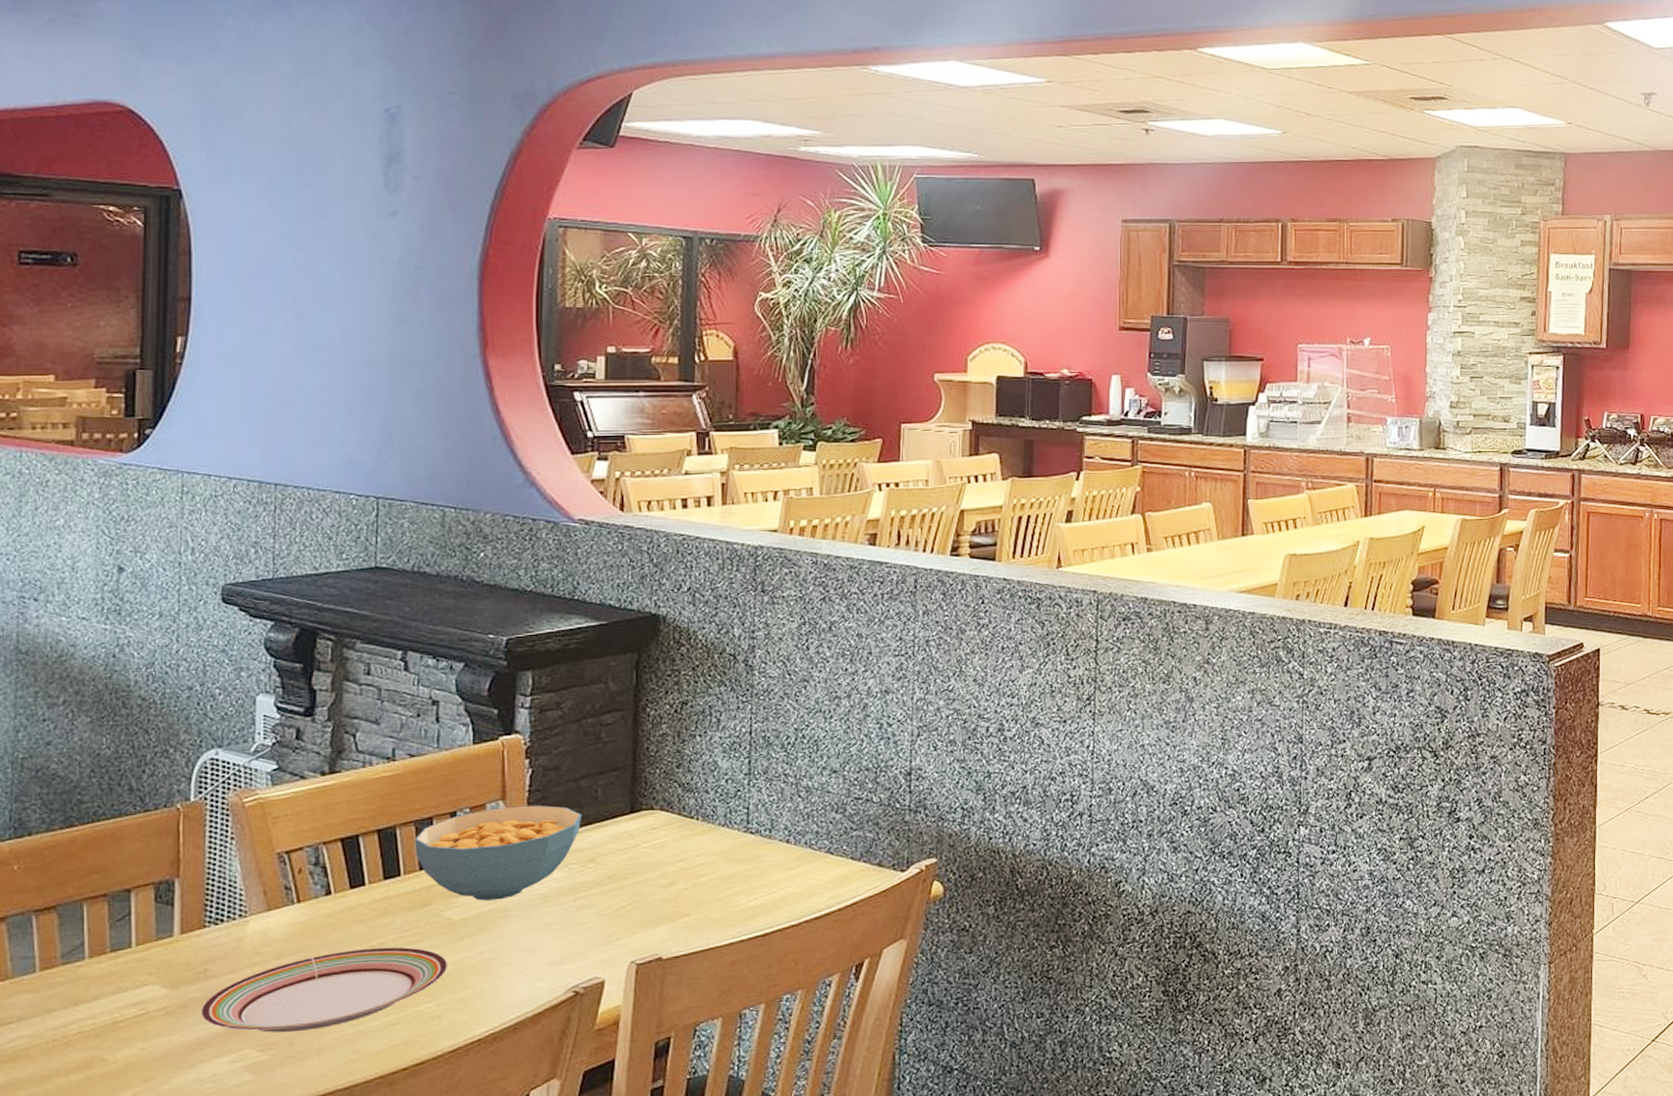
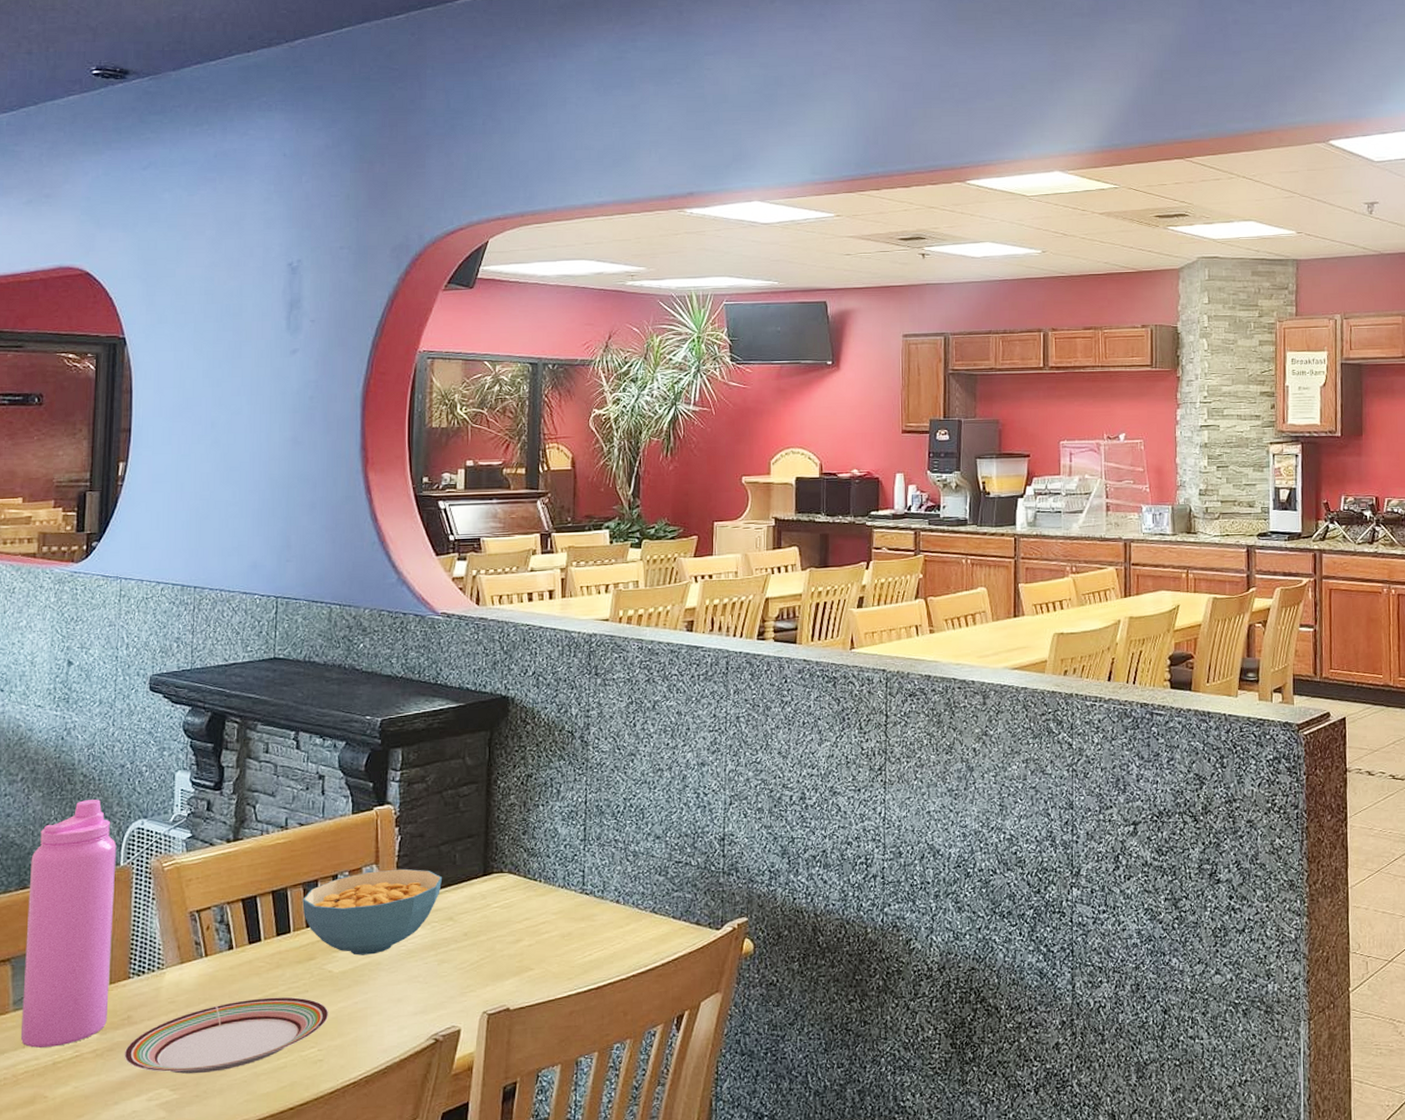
water bottle: none [71,726,185,1006] -> present [20,800,117,1048]

